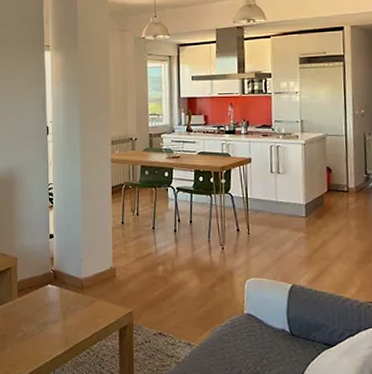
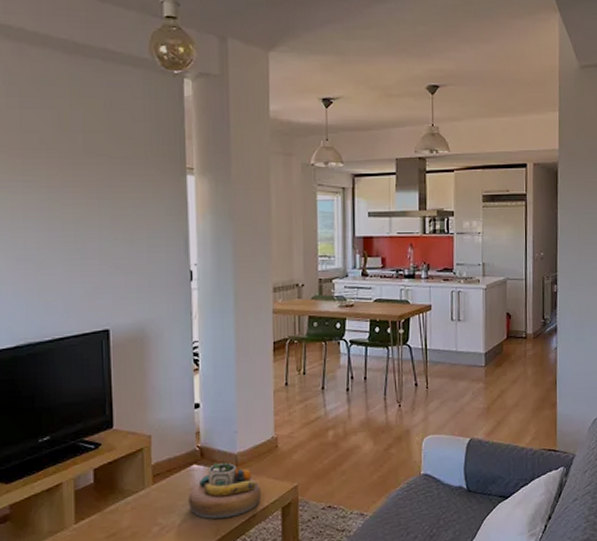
decorative bowl: none [45,284,103,332] -> present [188,461,262,519]

